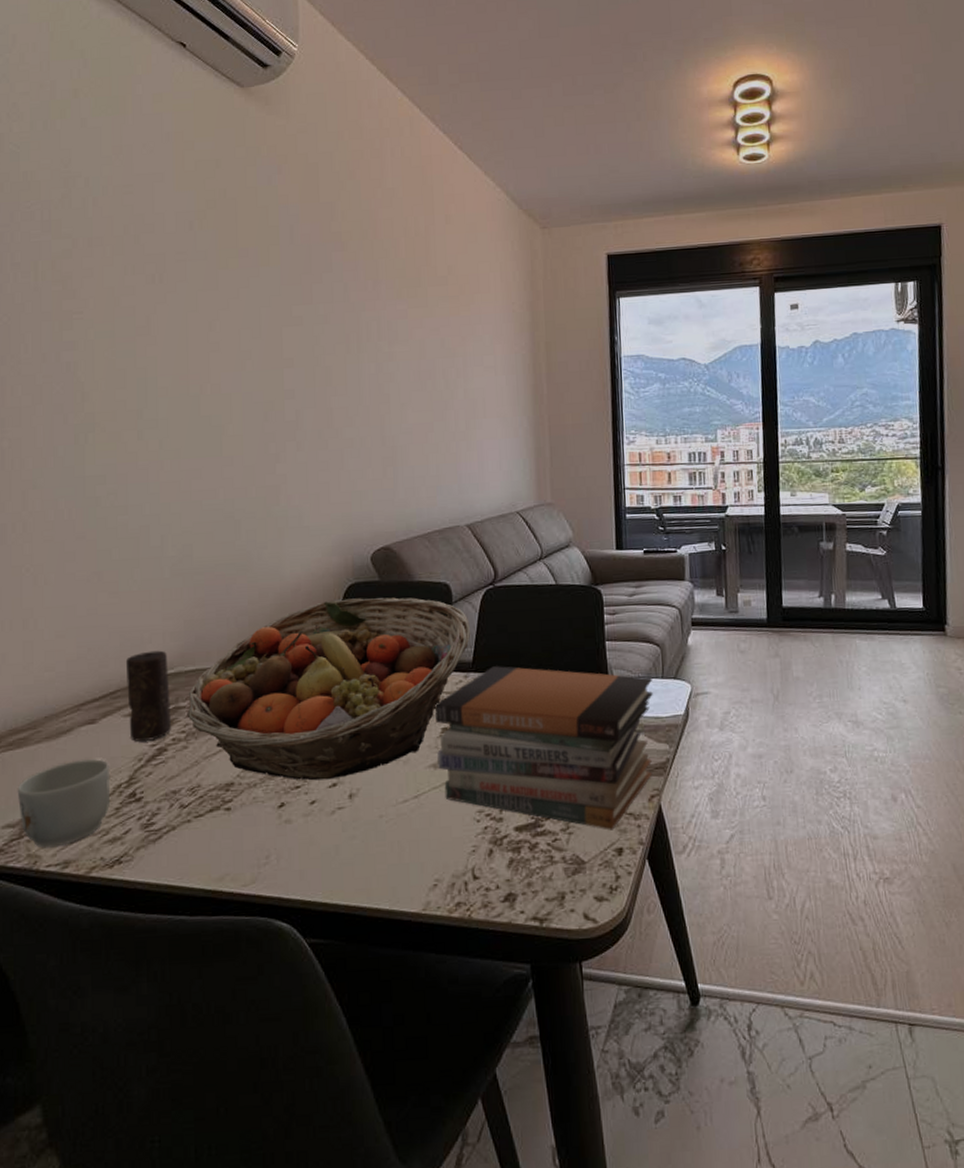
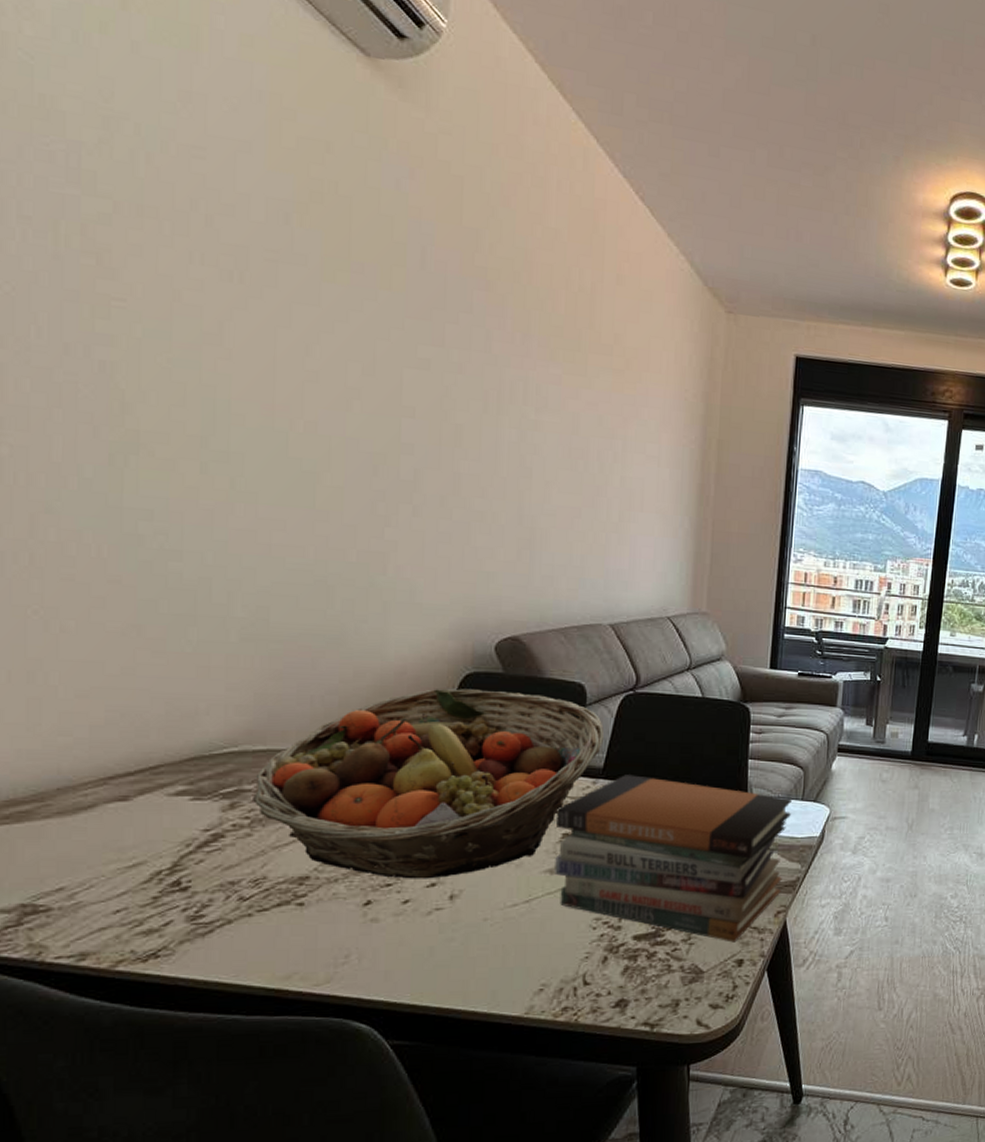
mug: present [17,759,110,848] -> none [15,841,146,938]
candle: present [125,650,172,741] -> none [172,724,233,825]

